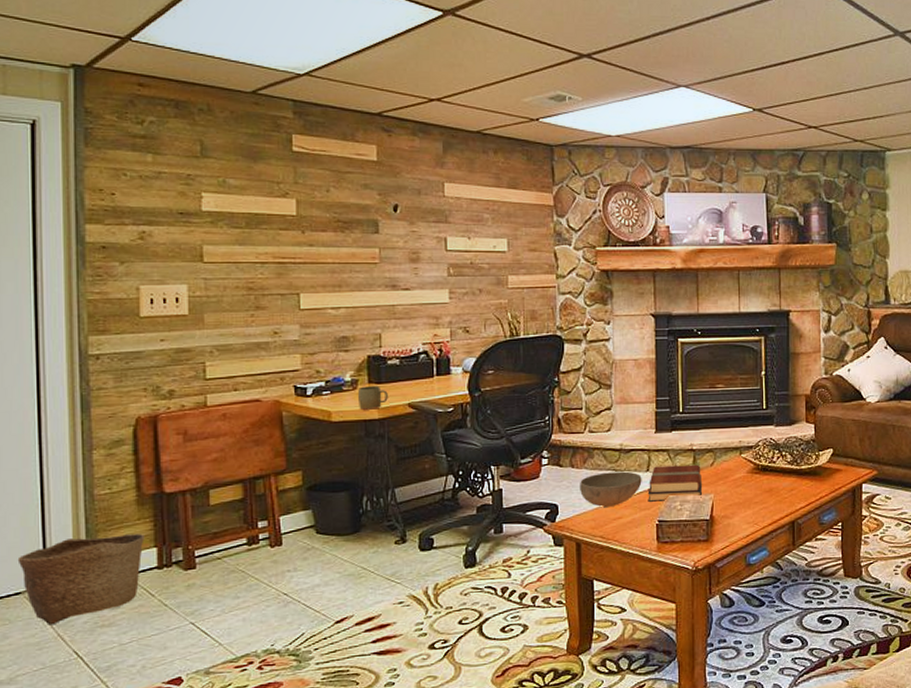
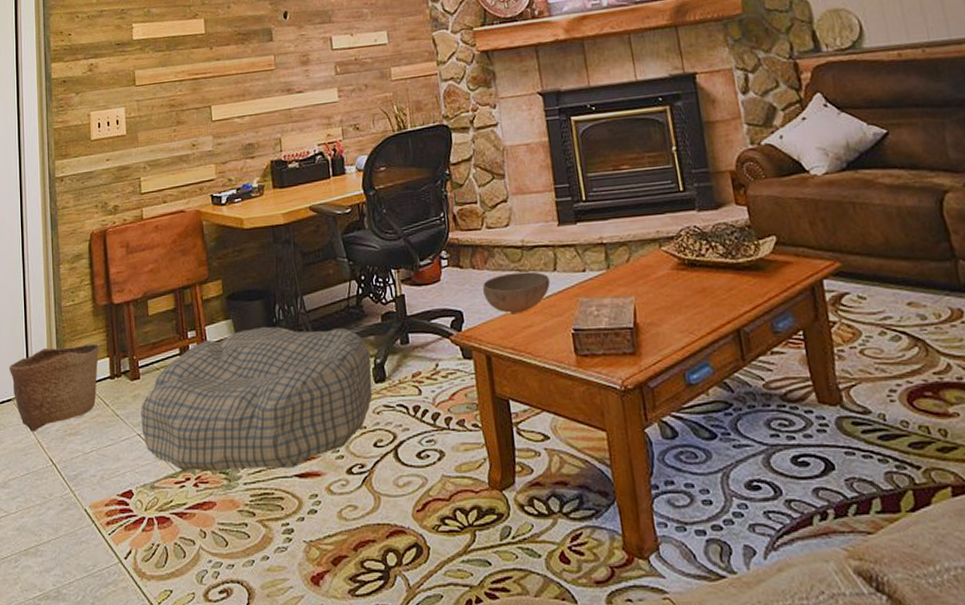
dog bed: none [196,516,463,655] -> present [141,326,372,471]
mug: present [357,386,388,410] -> none [264,190,291,216]
books: present [647,464,702,502] -> none [557,261,621,307]

